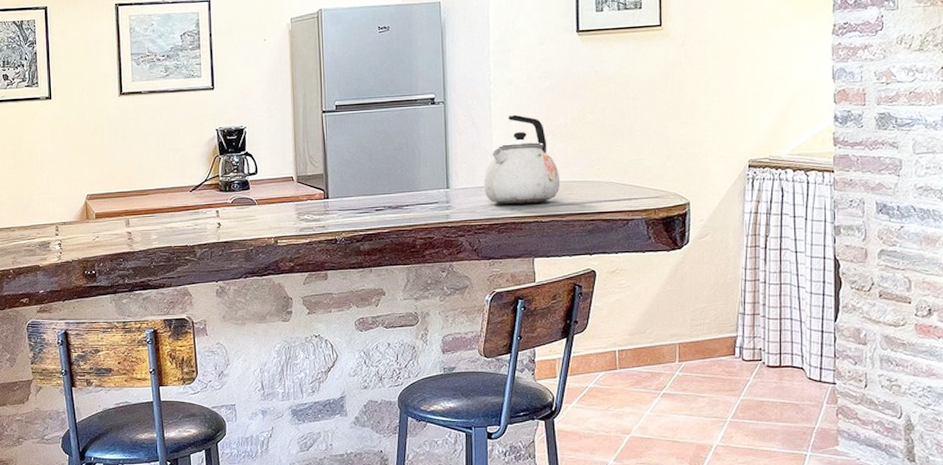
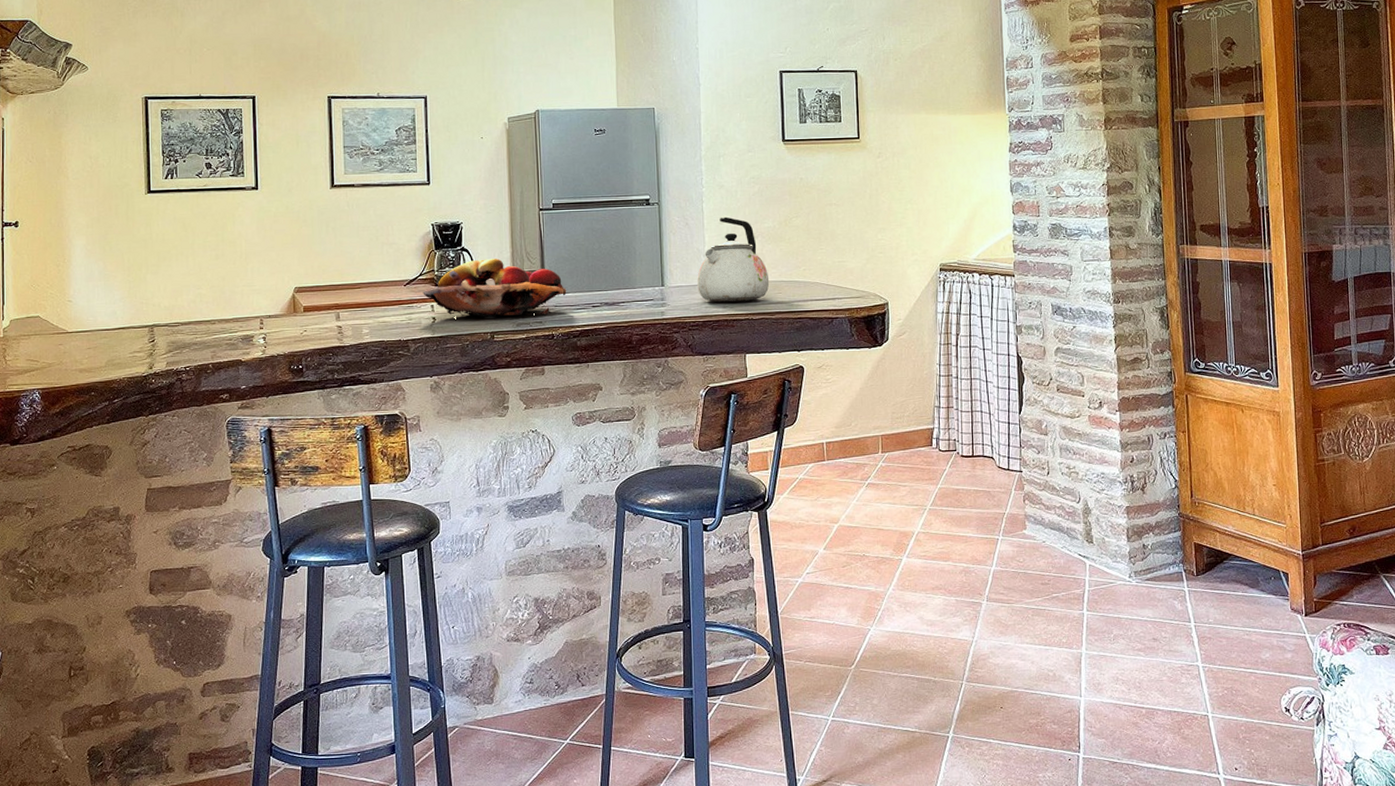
fruit basket: none [208,163,350,223] -> present [423,259,567,318]

